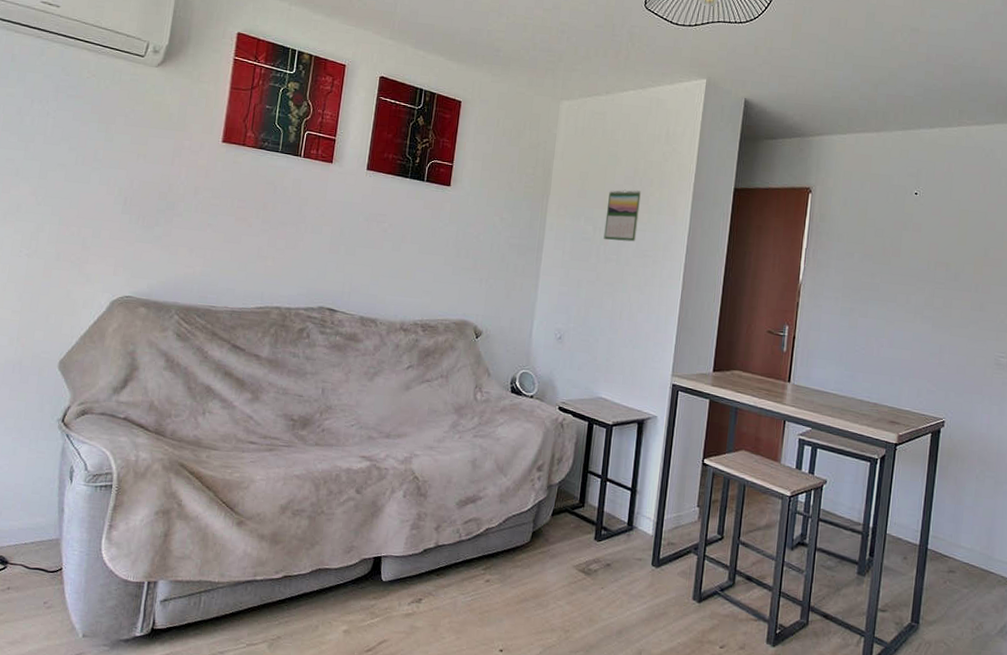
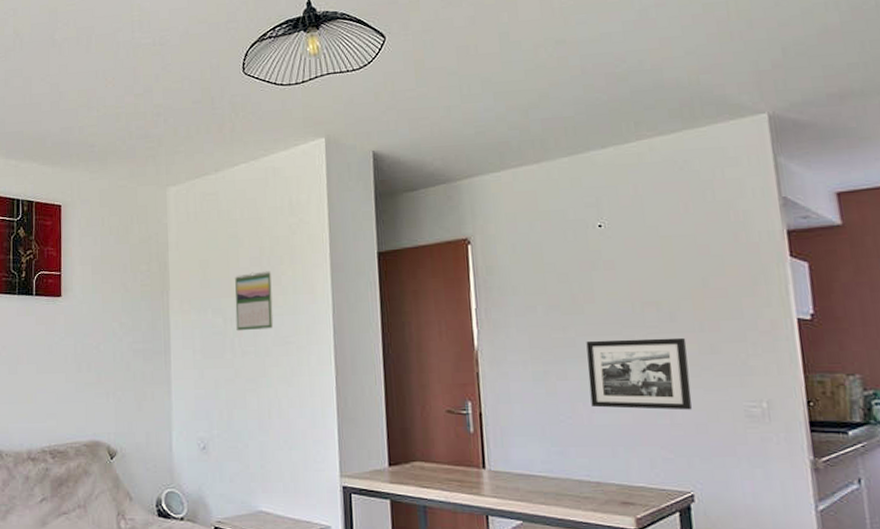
picture frame: none [882,287,963,354] -> present [586,337,692,410]

